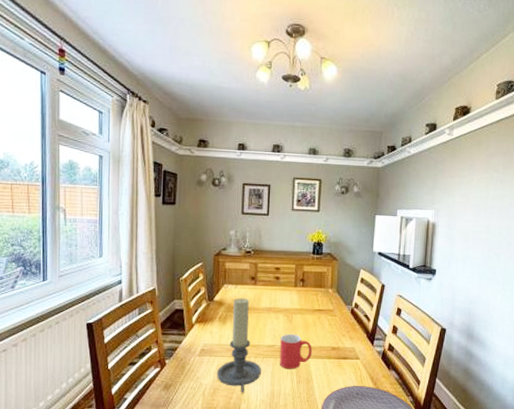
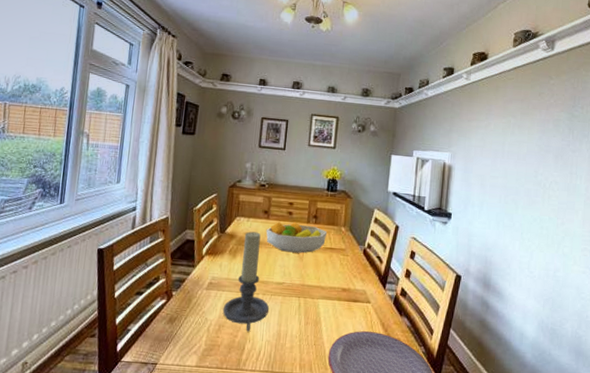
fruit bowl: none [254,286,315,316] -> present [266,221,328,253]
mug: present [279,334,313,370] -> none [287,271,323,310]

